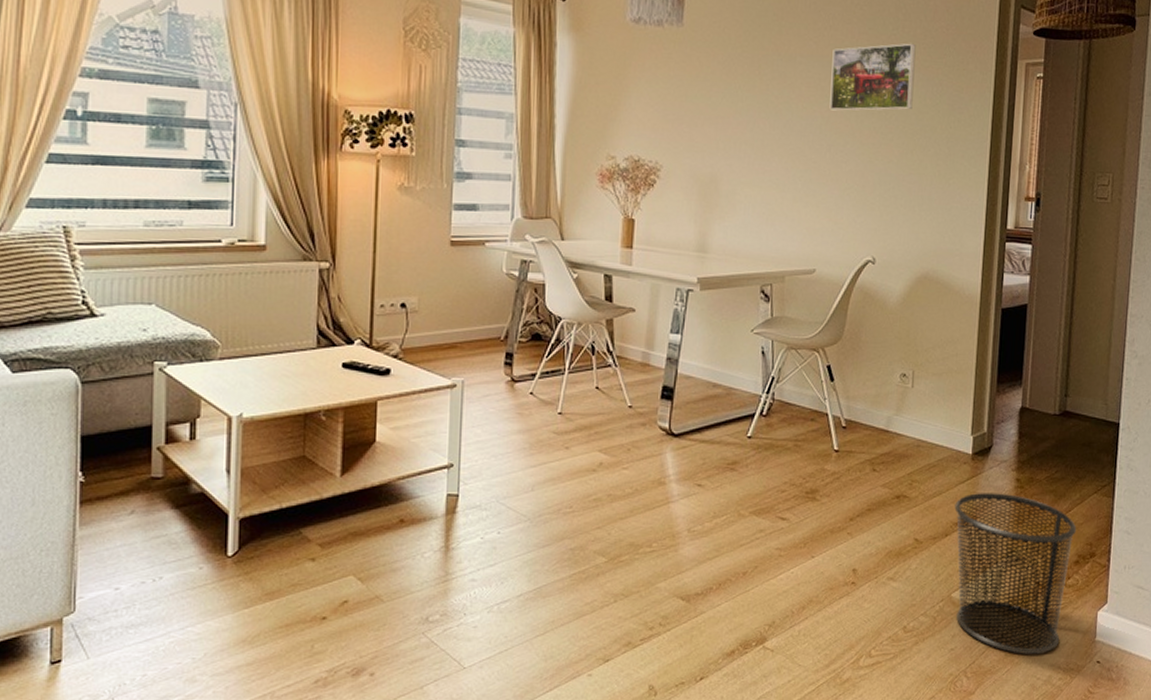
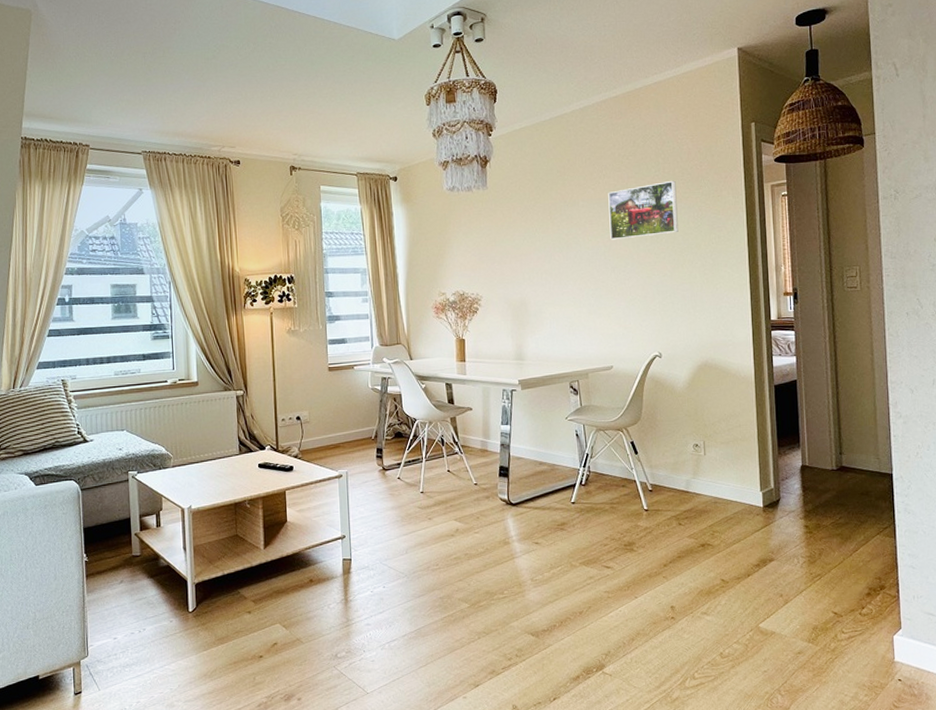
waste bin: present [954,493,1077,655] -> none [753,538,865,675]

